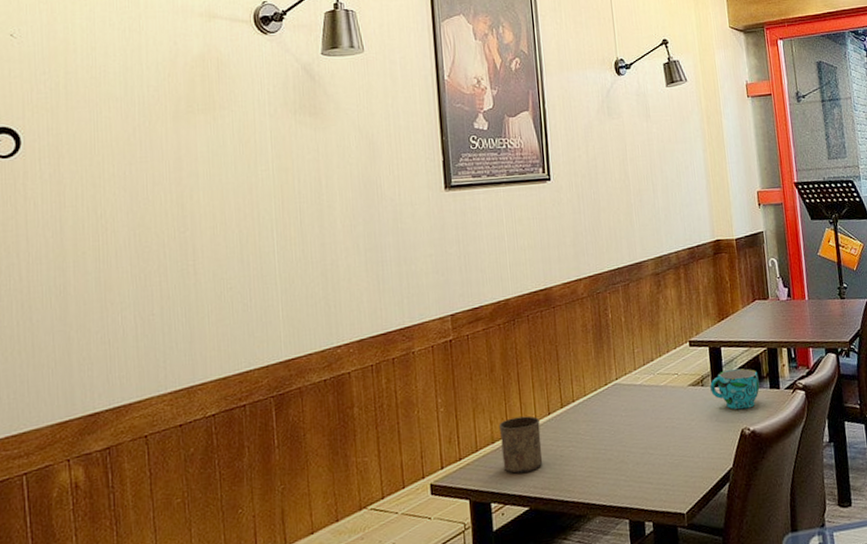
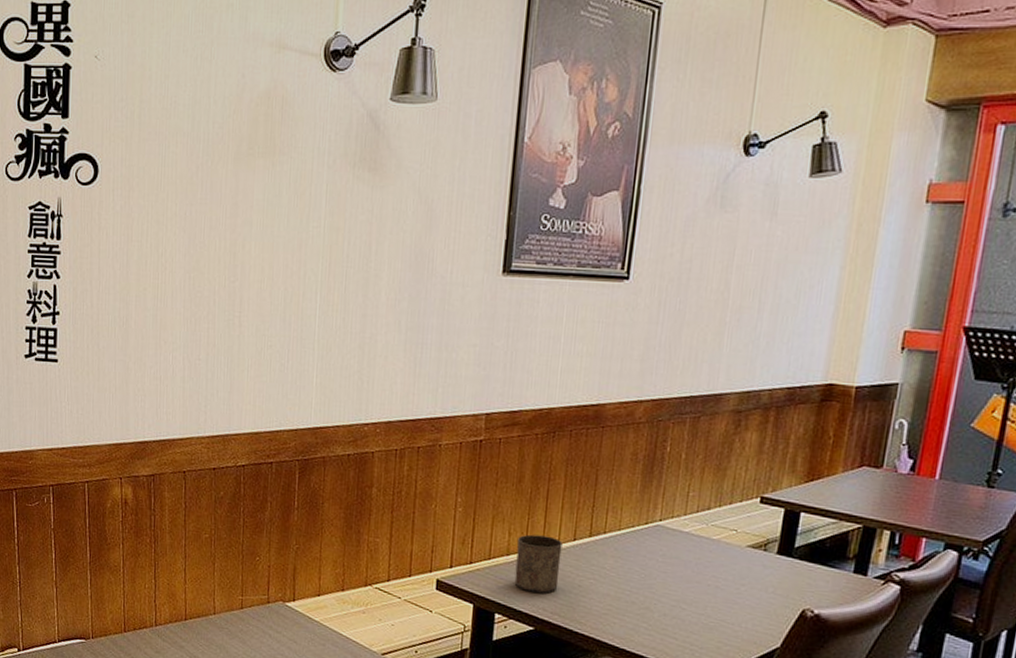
cup: present [710,368,760,410] -> none [774,539,842,589]

